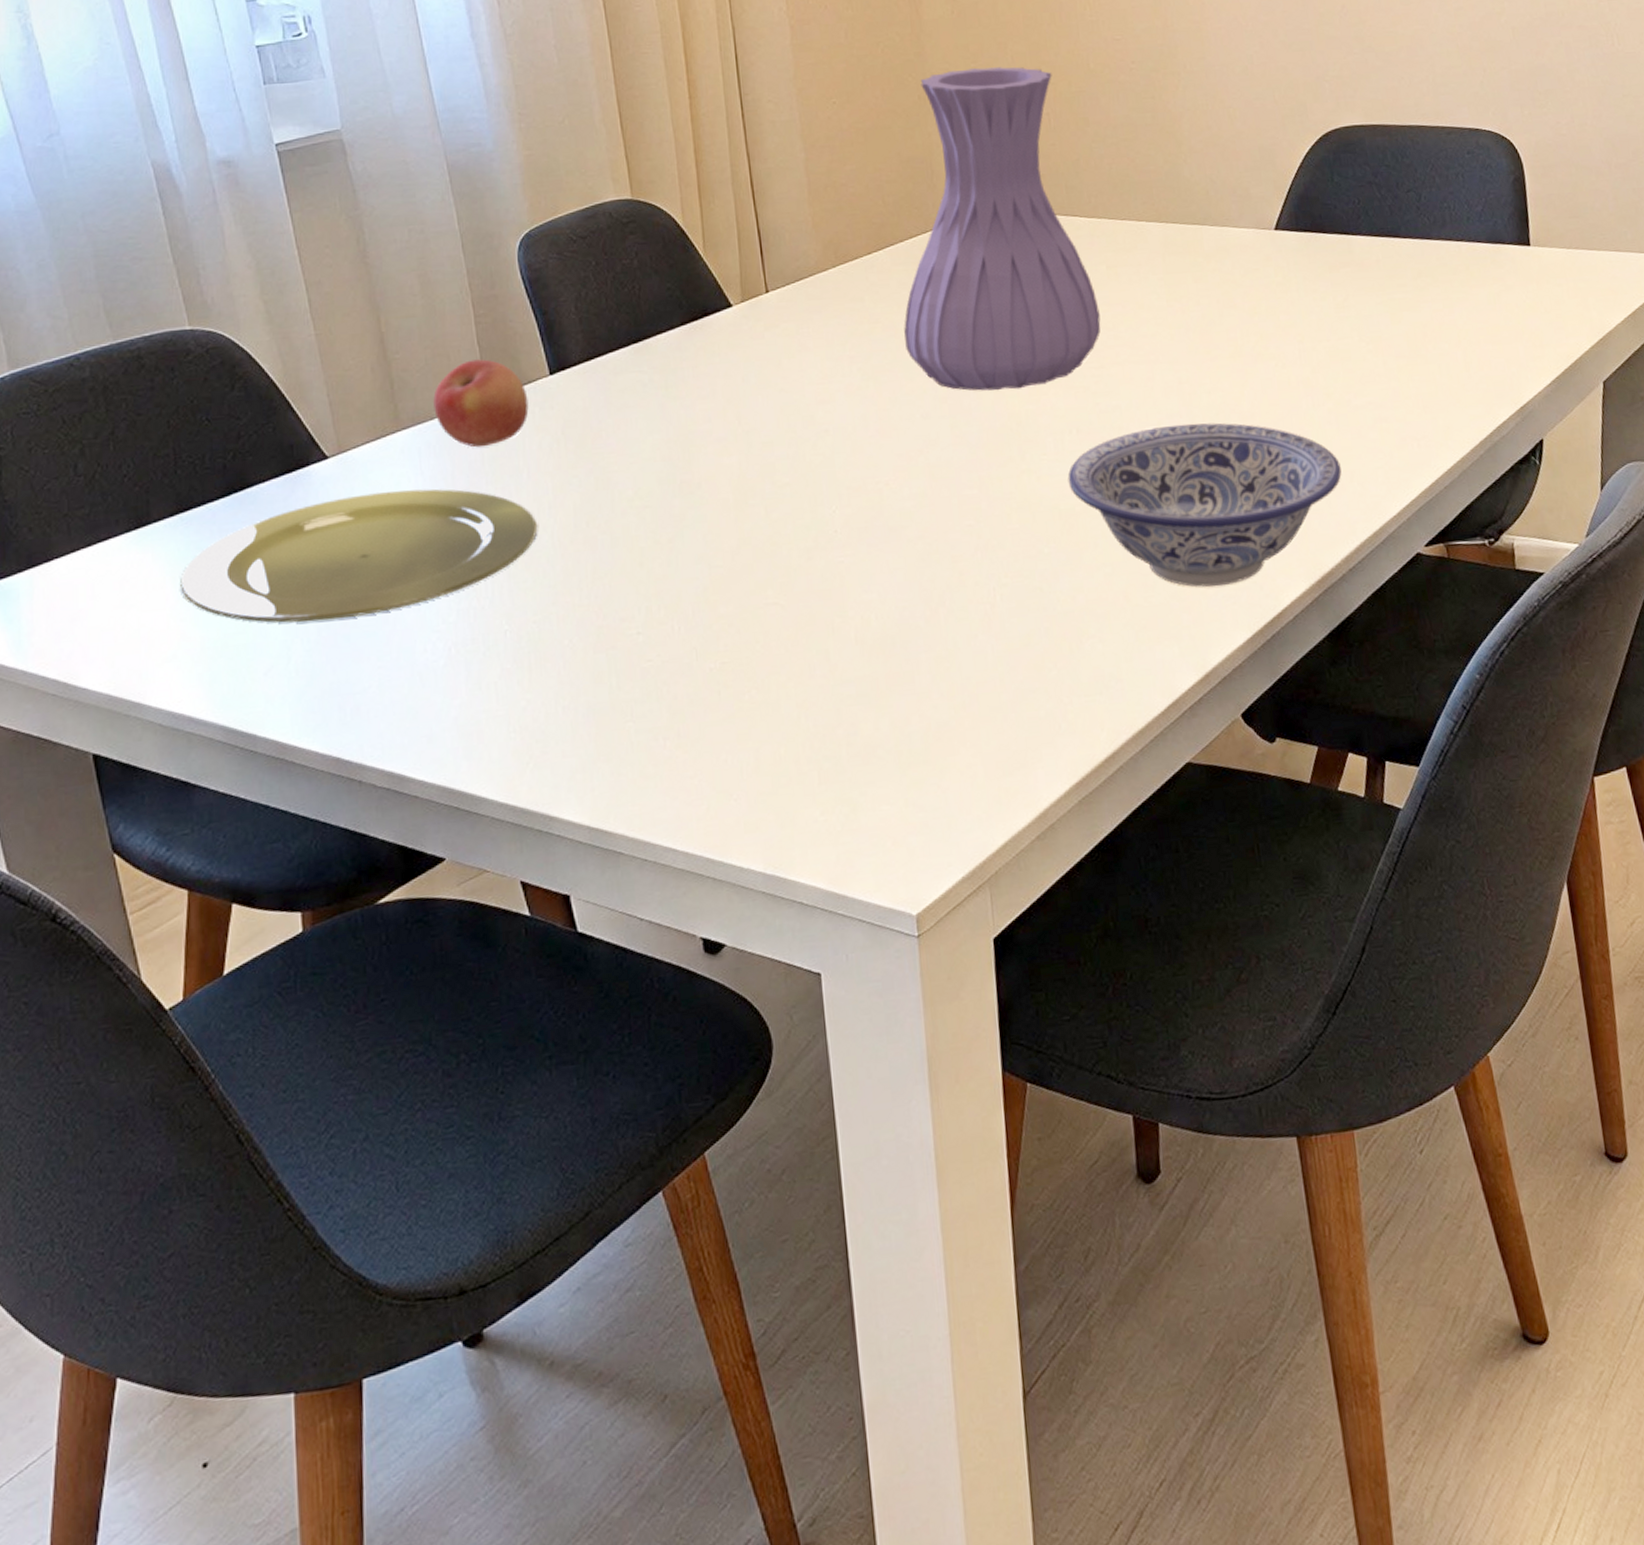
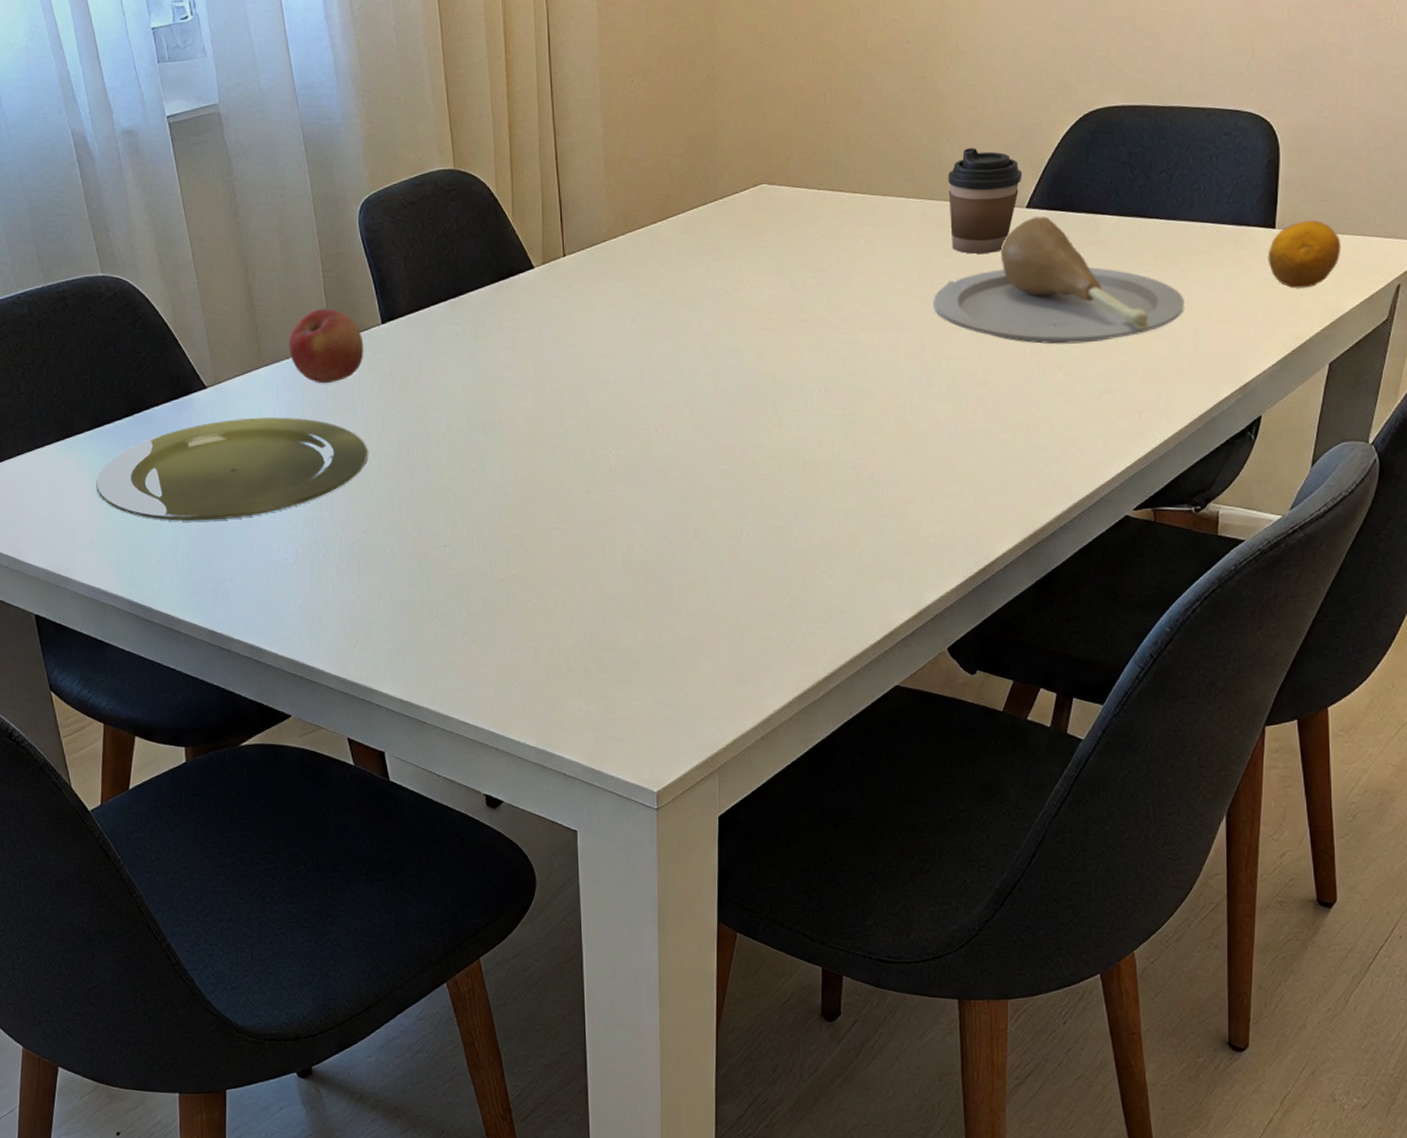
vase: present [904,67,1101,391] -> none [680,47,856,352]
bowl: present [1067,423,1342,587] -> none [813,387,1064,535]
plate: none [1186,238,1450,372] -> present [933,216,1184,344]
coffee cup: none [1188,168,1267,279] -> present [948,147,1023,254]
lemon: none [1526,236,1598,307] -> present [1268,220,1341,289]

